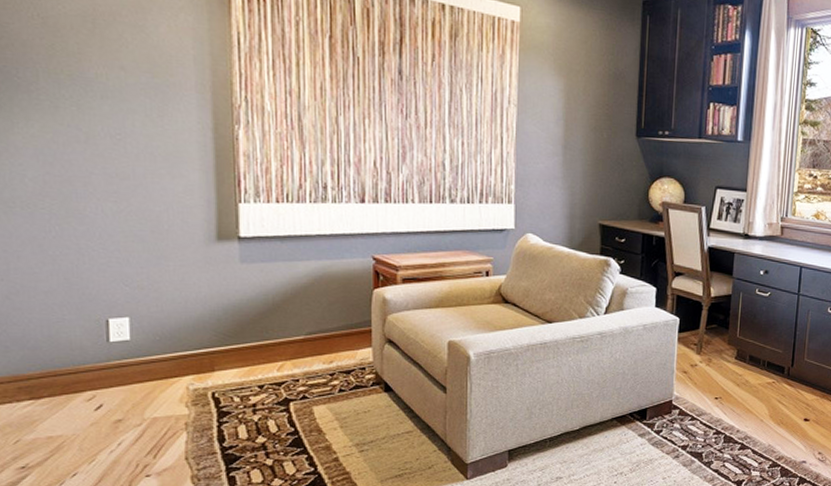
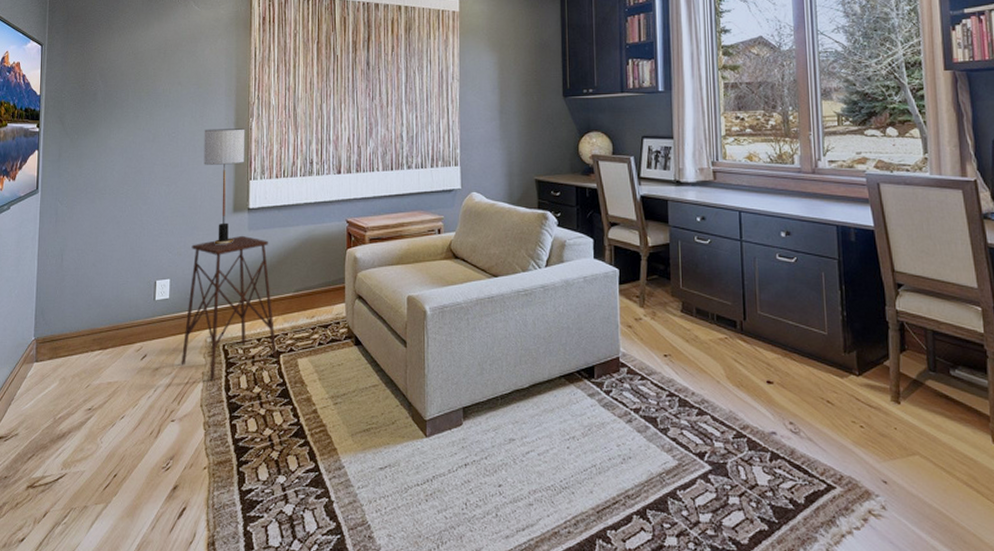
side table: none [153,268,285,432] -> present [181,235,277,381]
table lamp: none [166,133,231,279] -> present [204,128,245,245]

